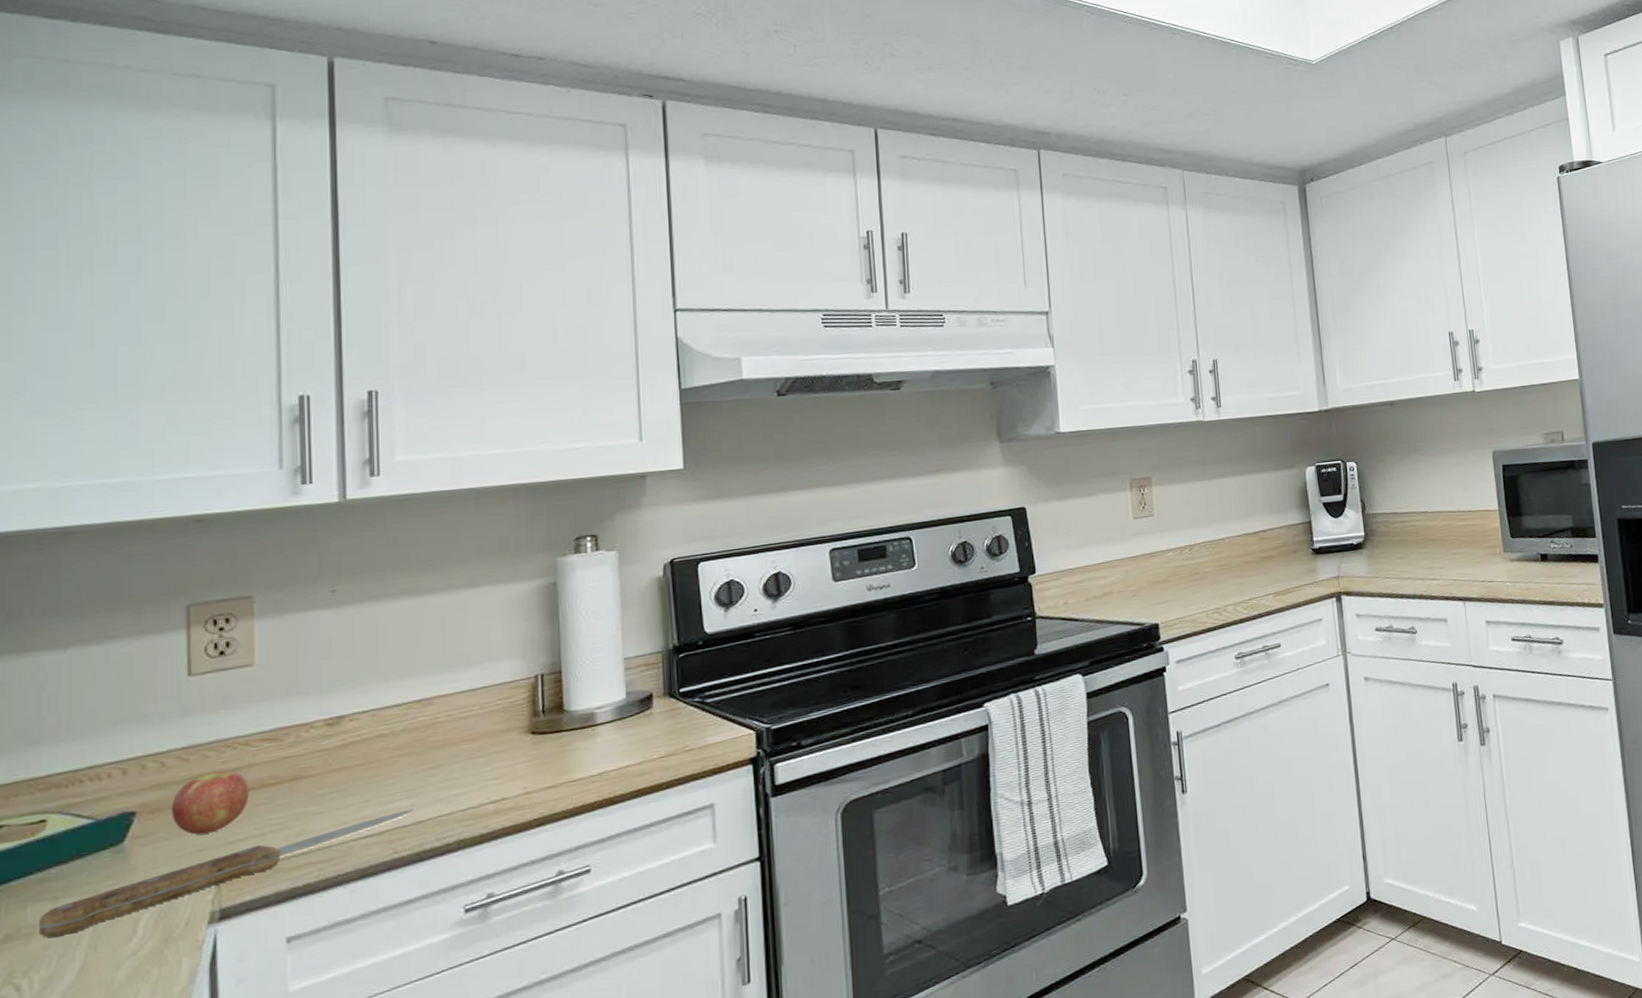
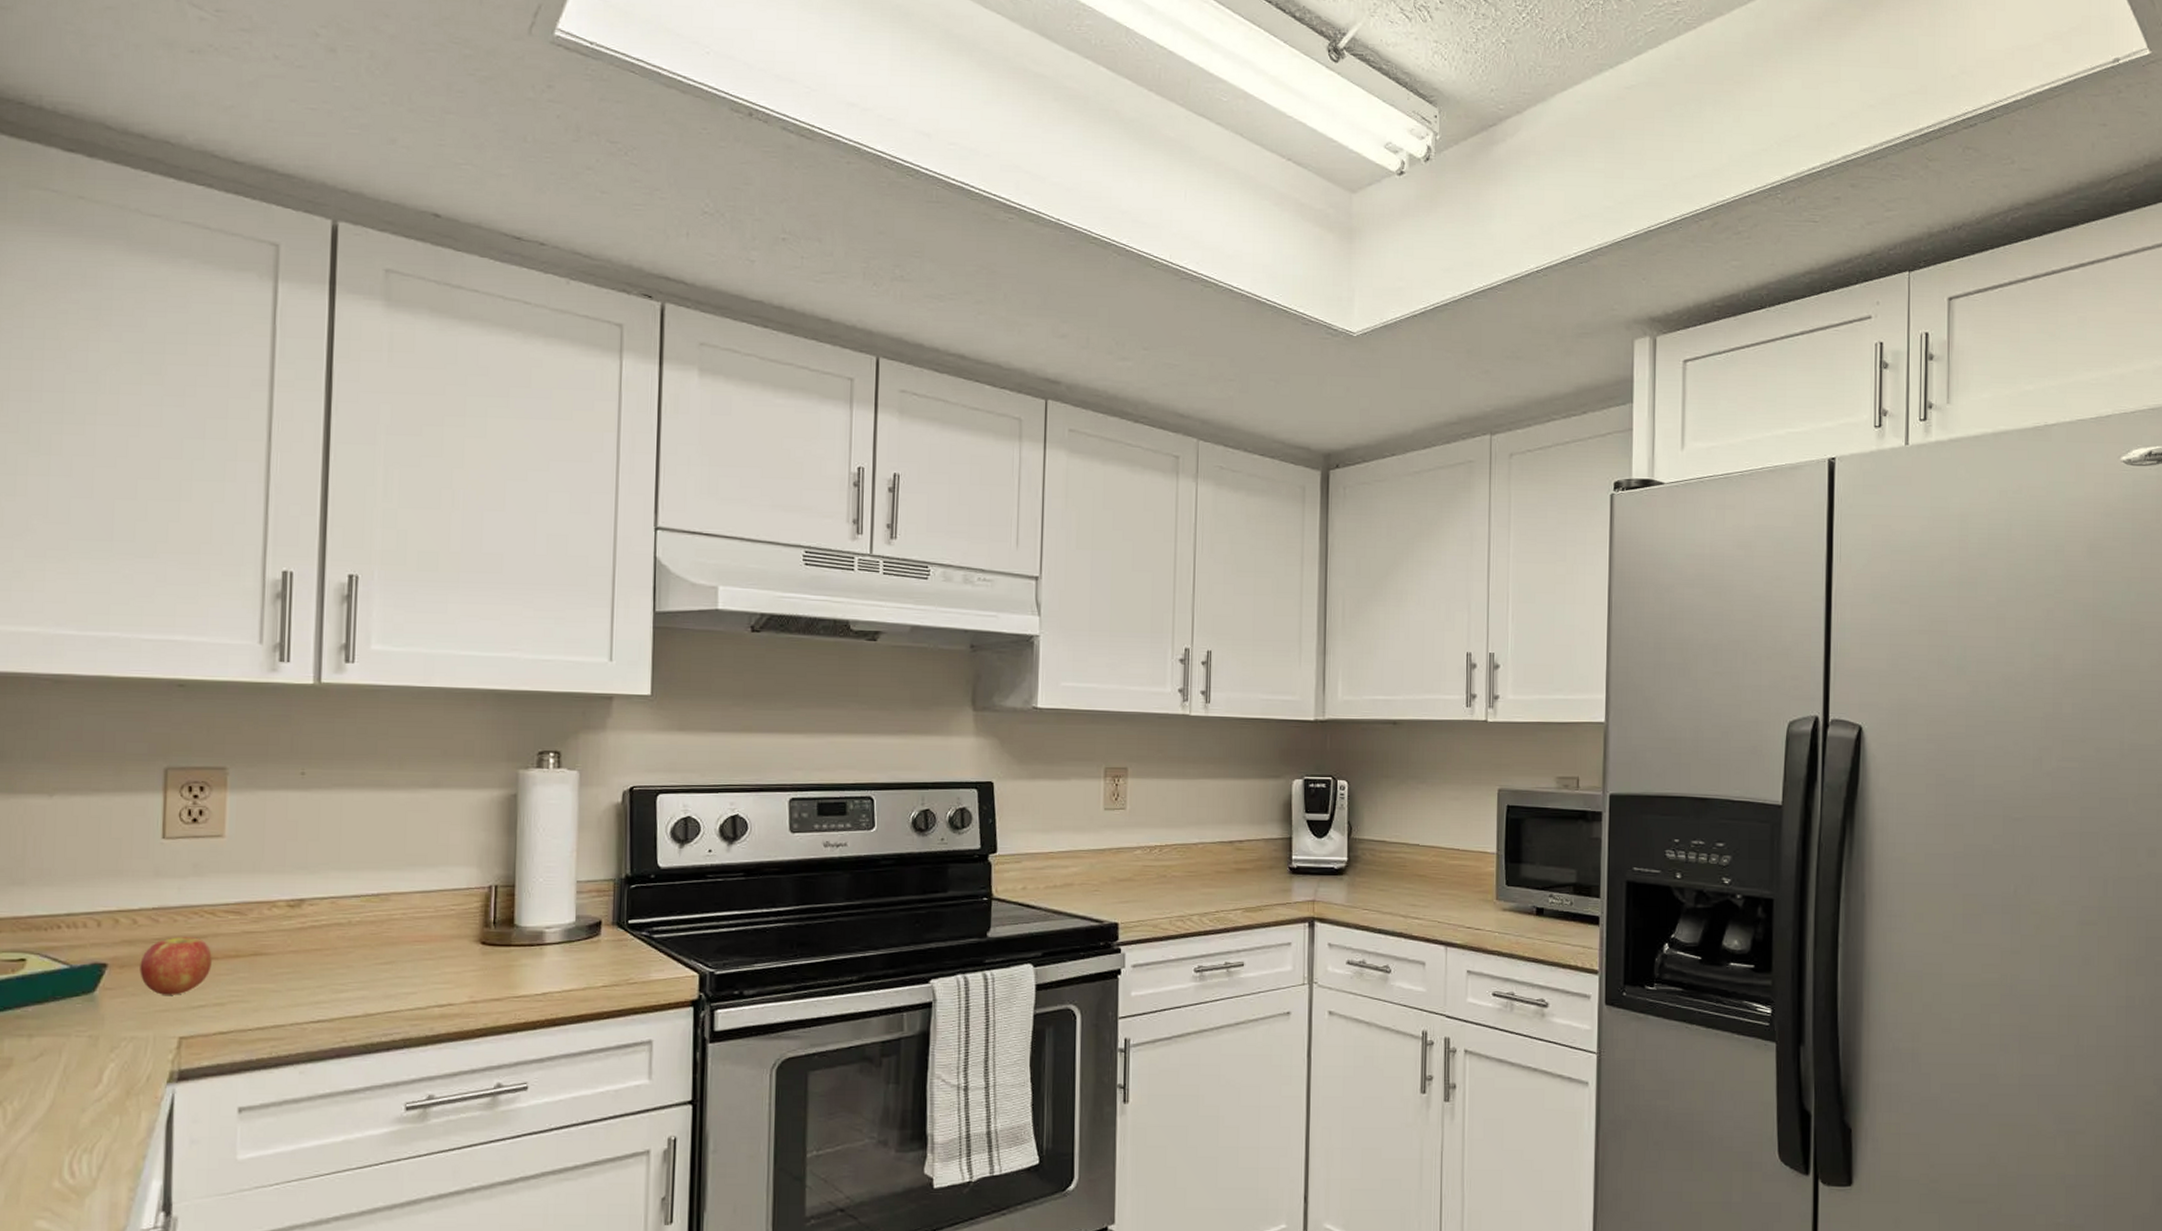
knife: present [38,808,414,938] -> none [13,1000,364,1072]

